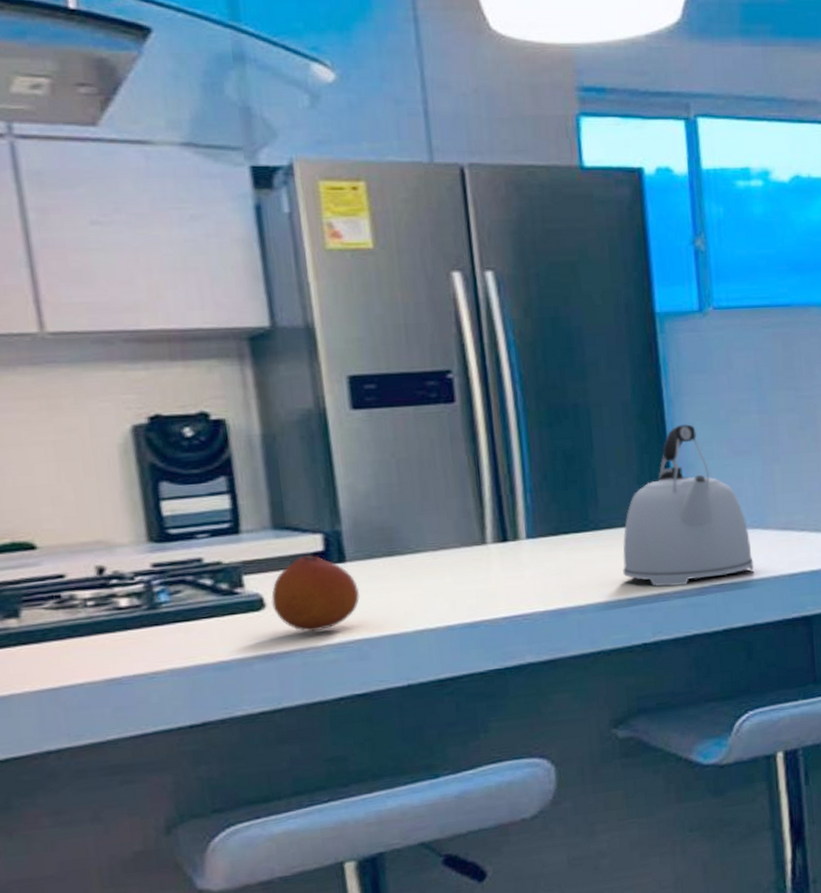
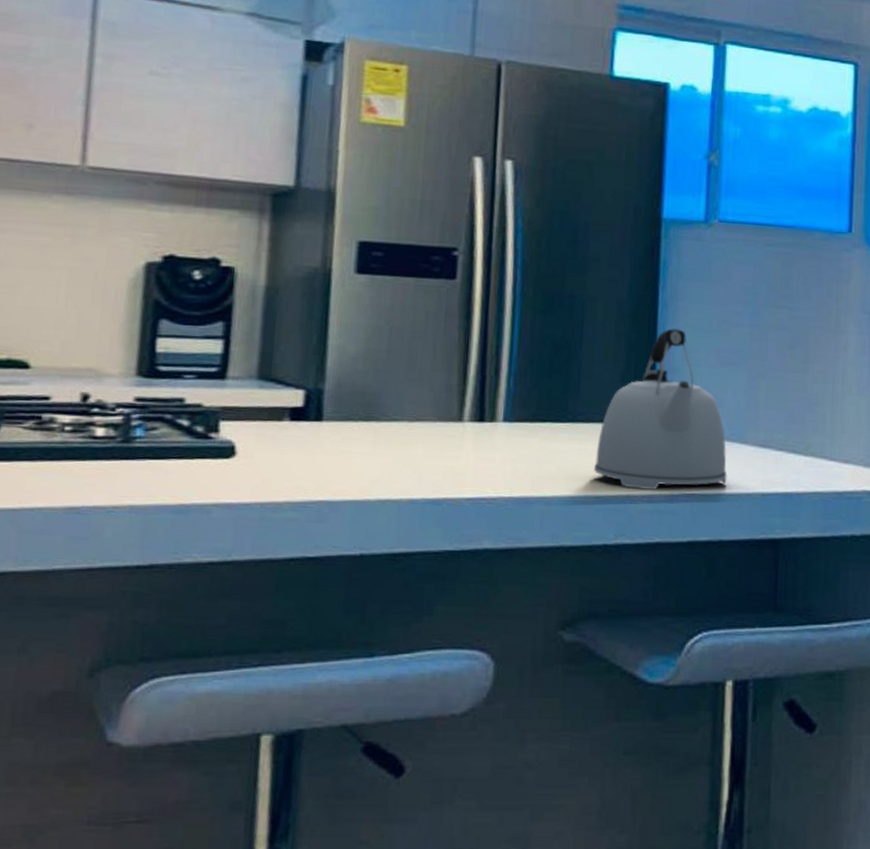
fruit: present [271,555,361,632] -> none [242,409,330,486]

